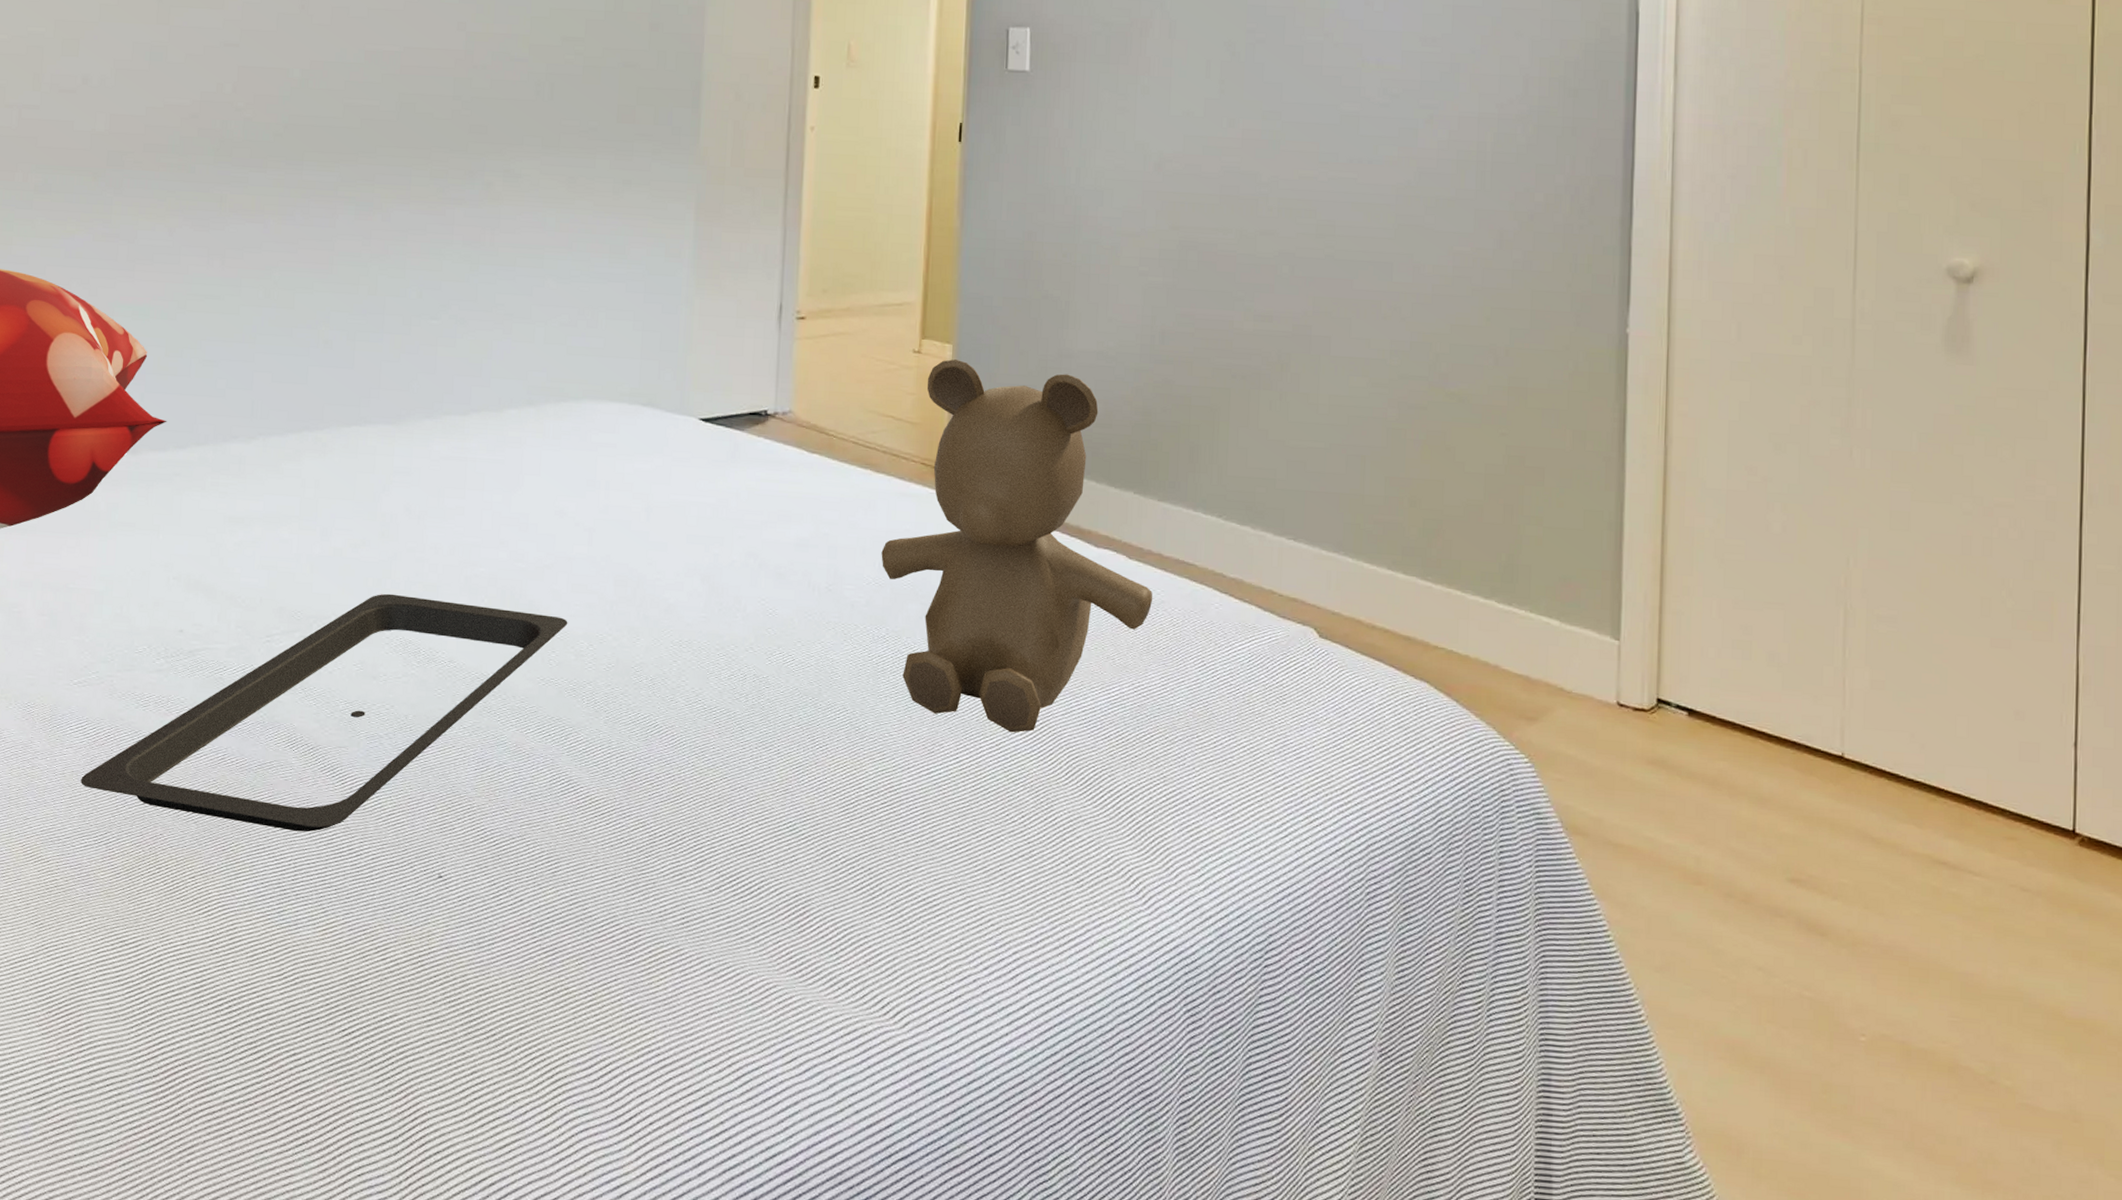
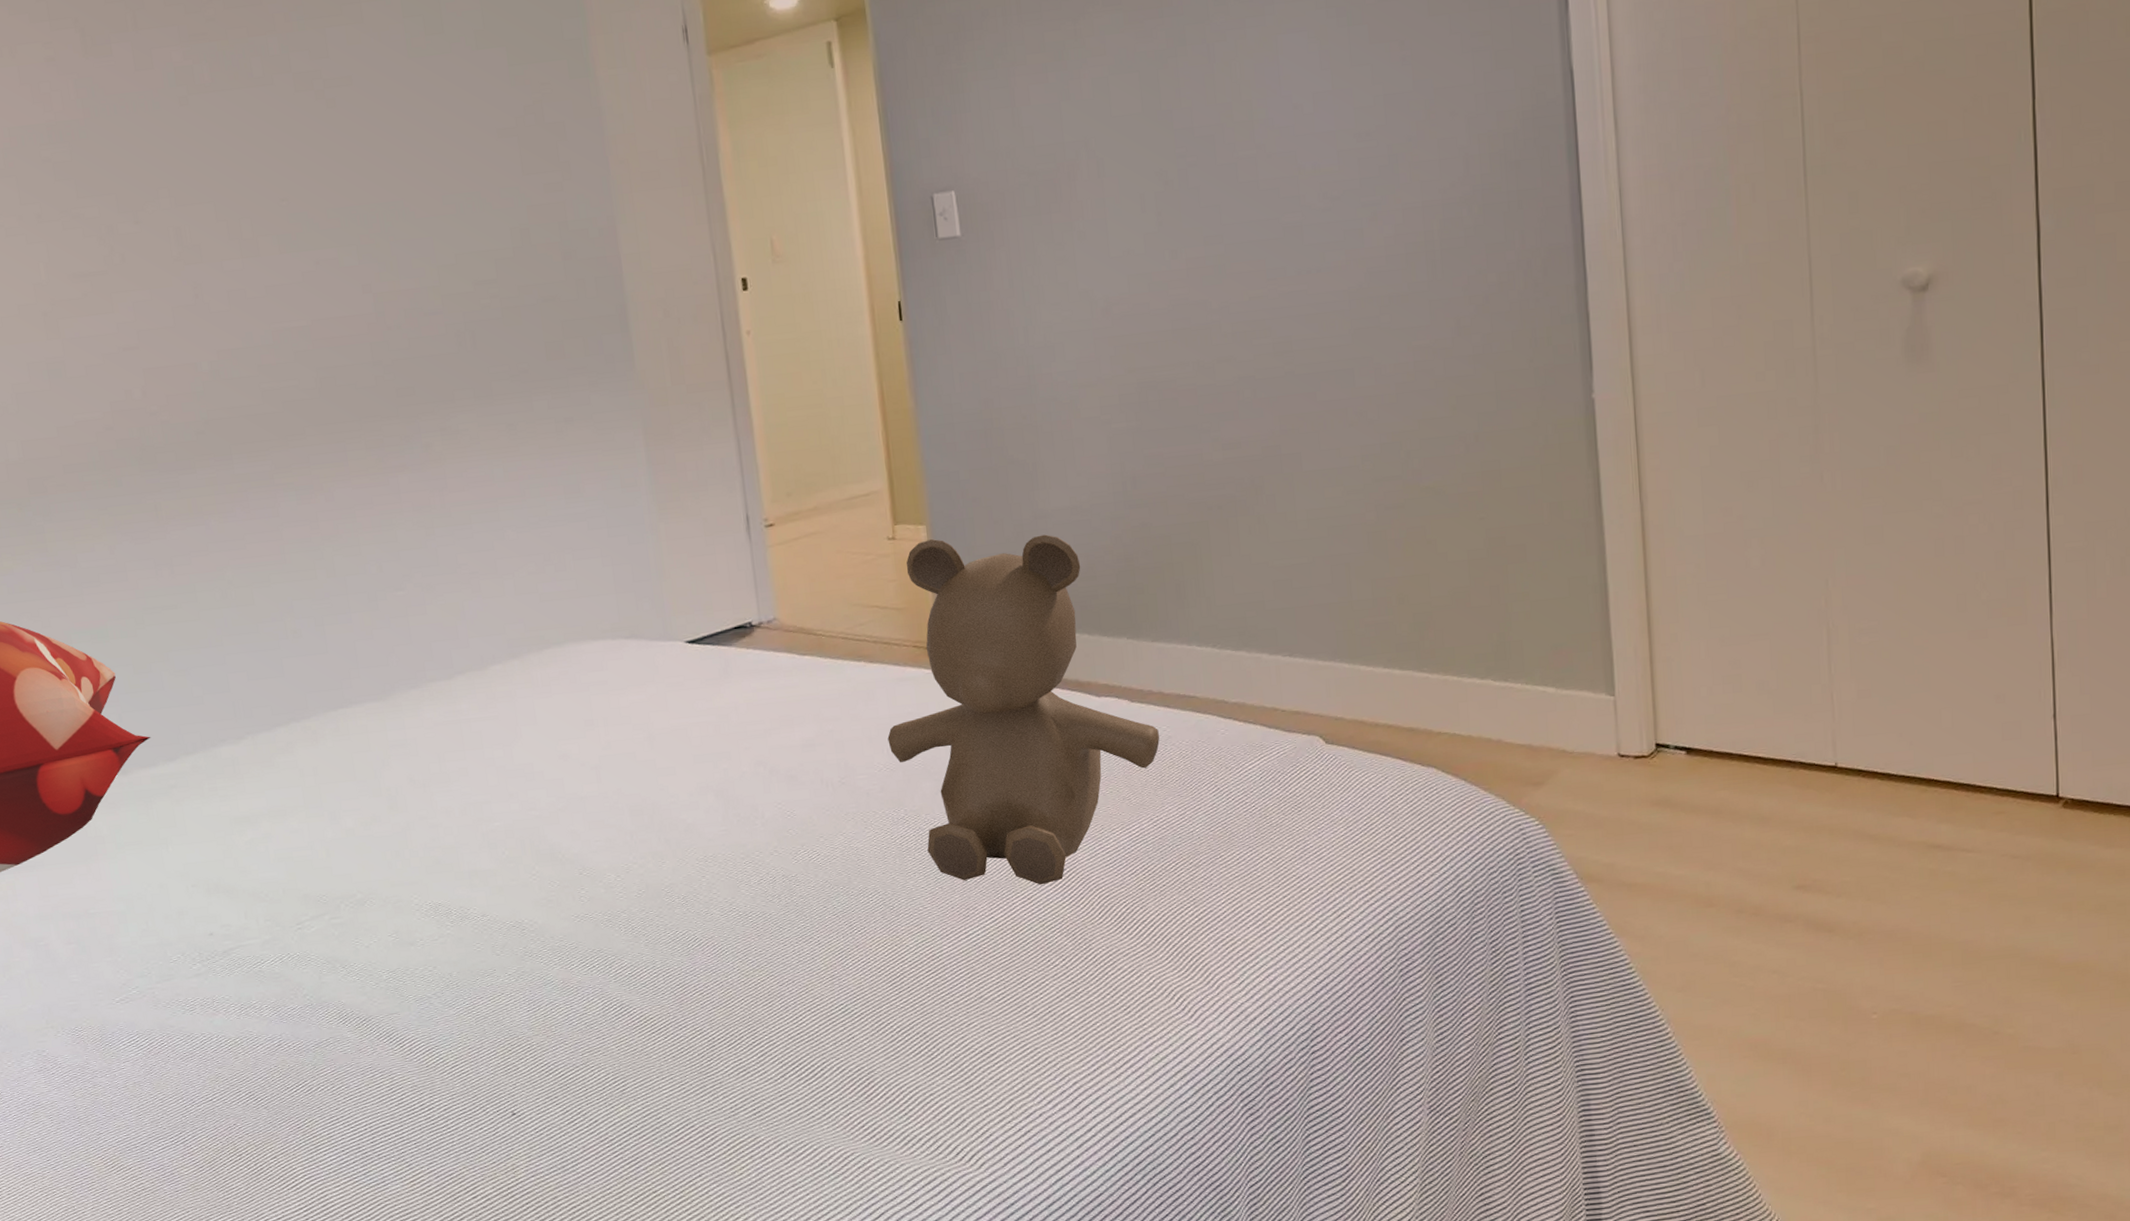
serving tray: present [81,593,568,832] -> none [144,855,592,1101]

